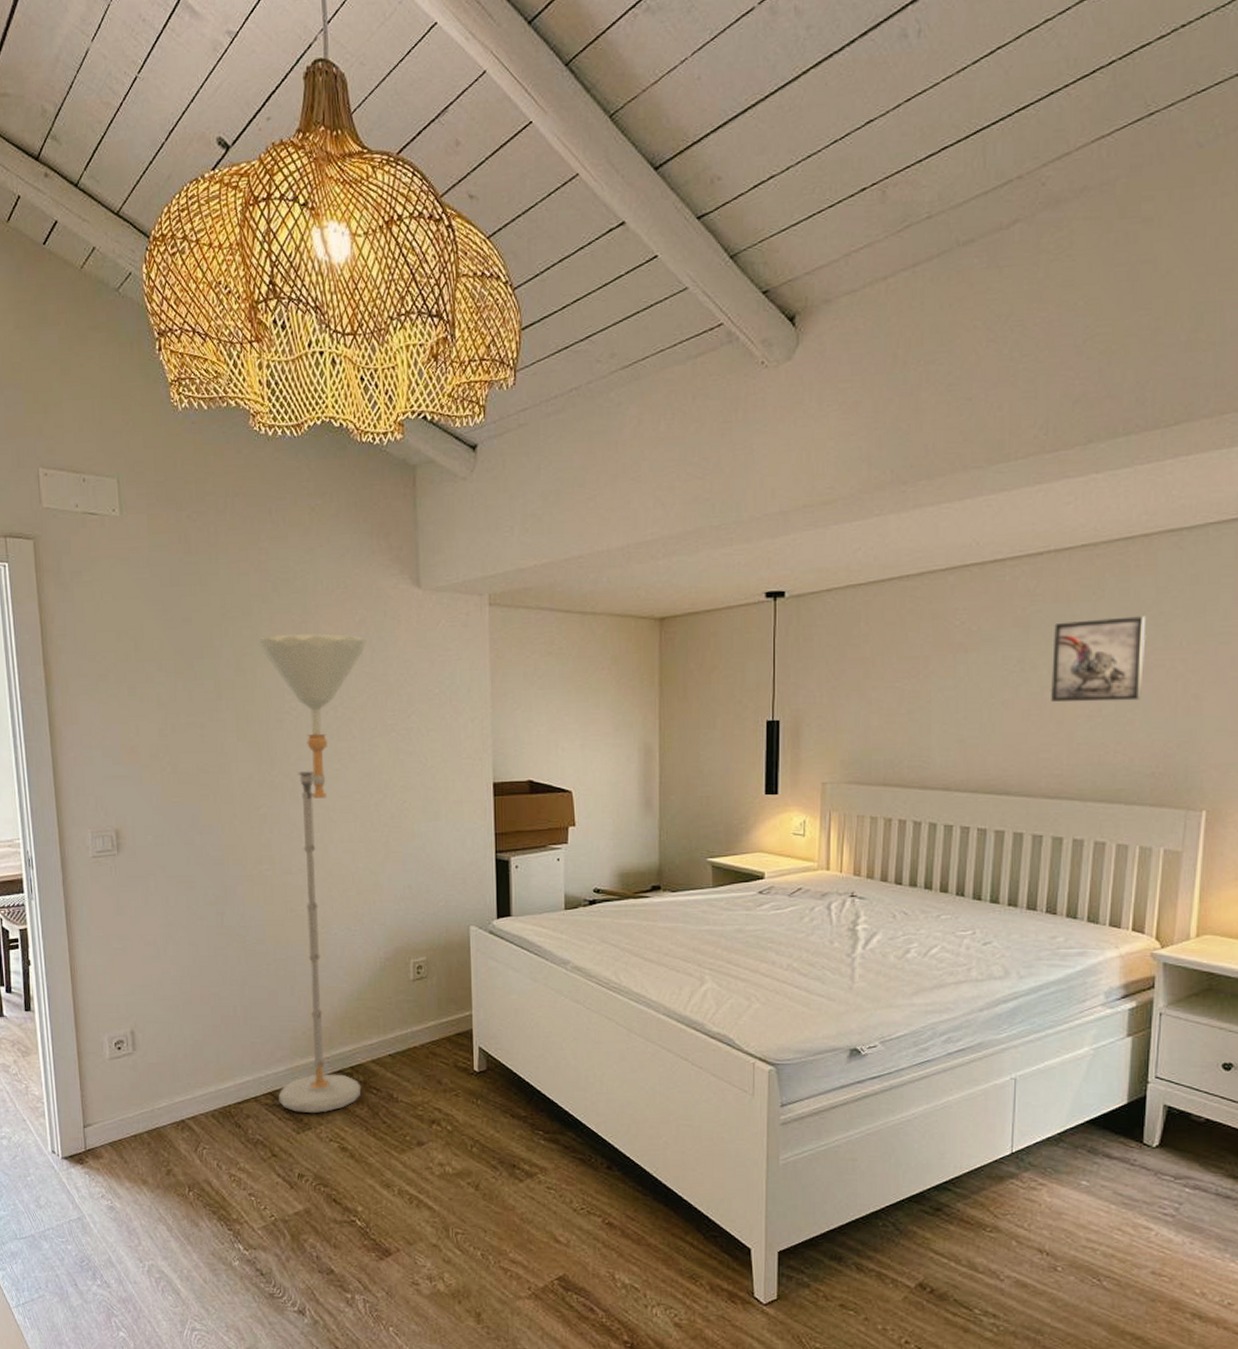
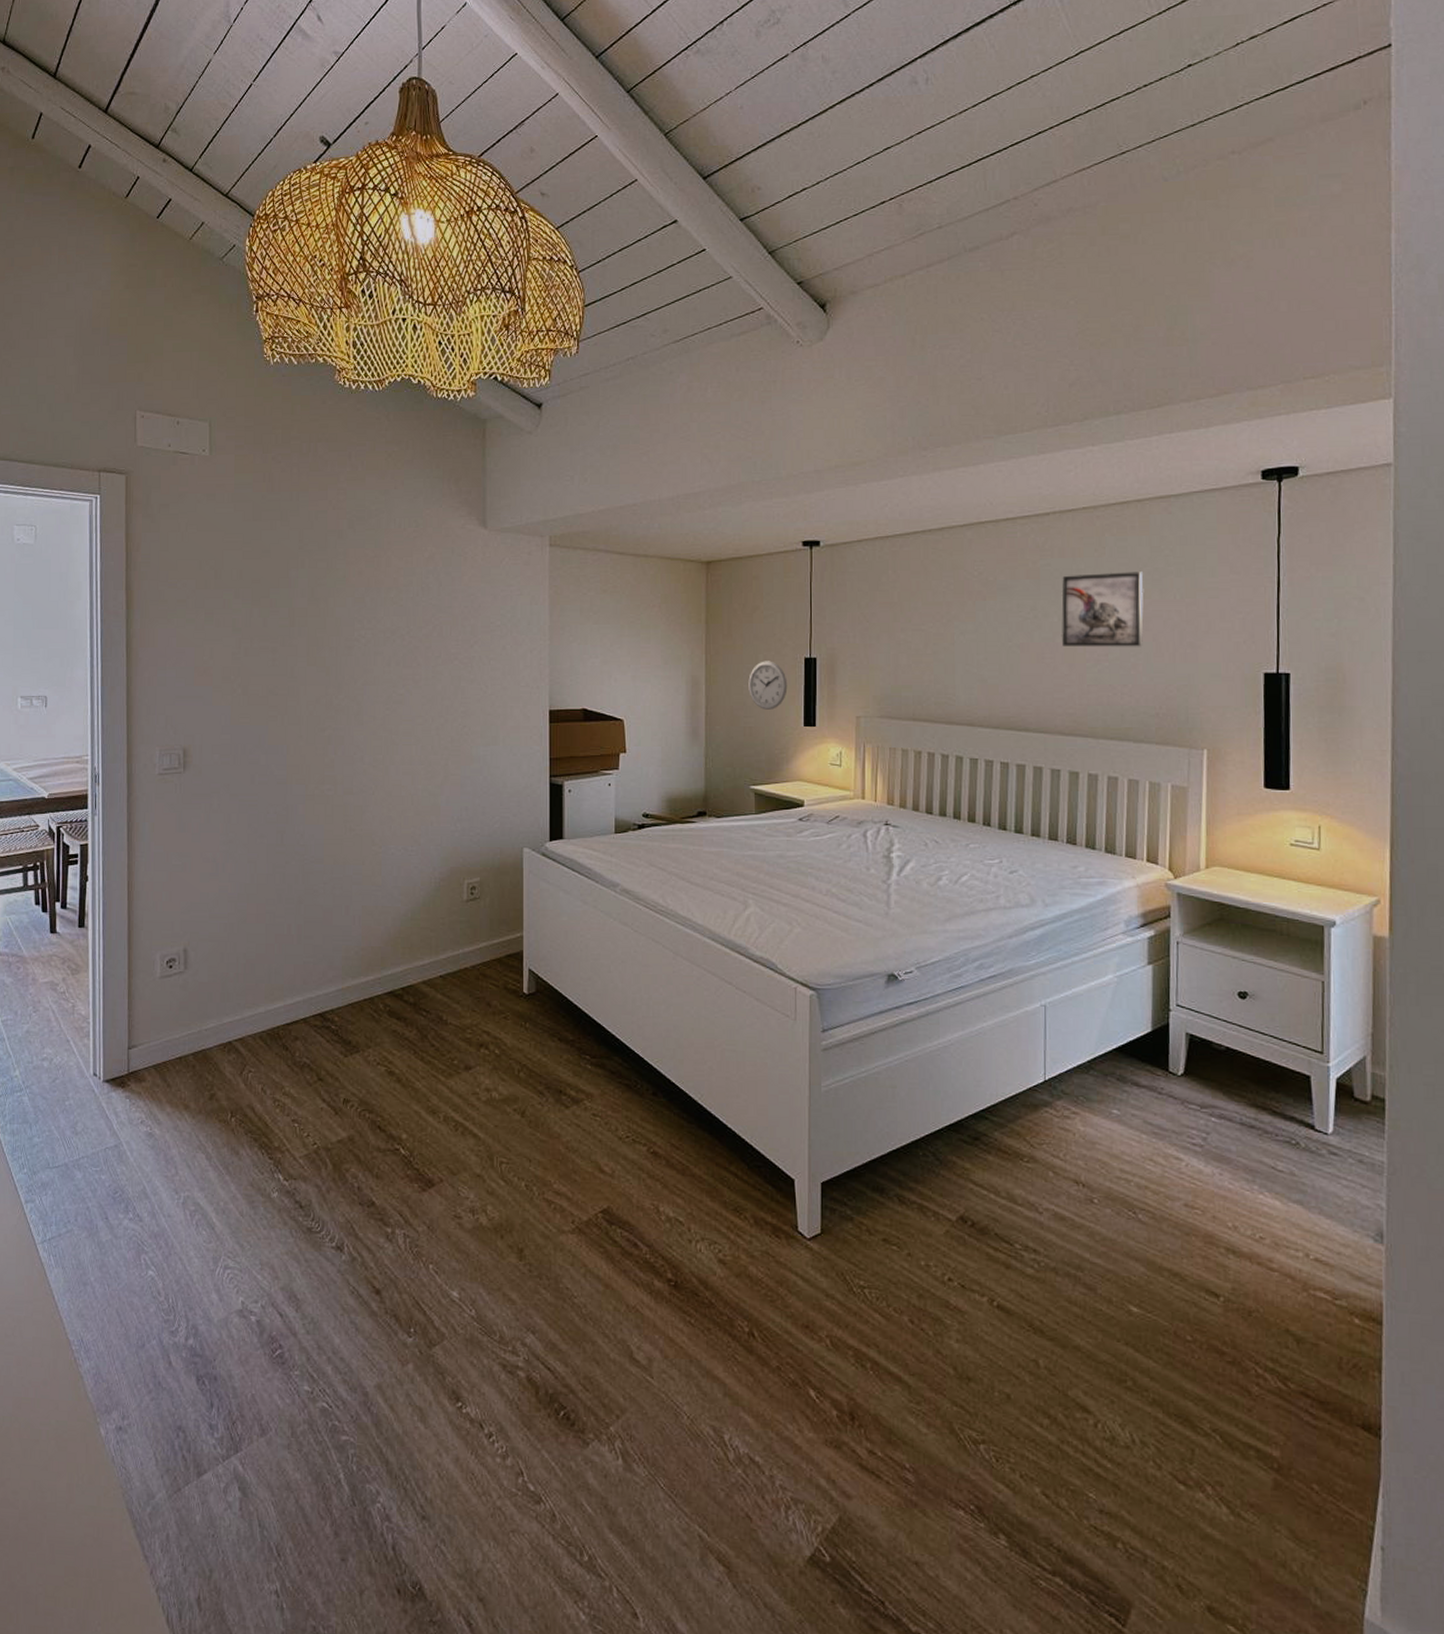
floor lamp: present [258,633,367,1114] -> none [328,567,435,1036]
wall clock: none [706,725,748,777] -> present [748,661,788,710]

